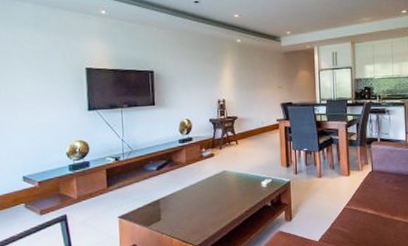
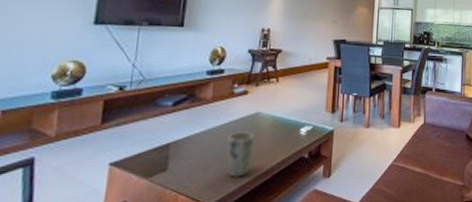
plant pot: none [203,187,226,224] -> present [225,131,254,178]

